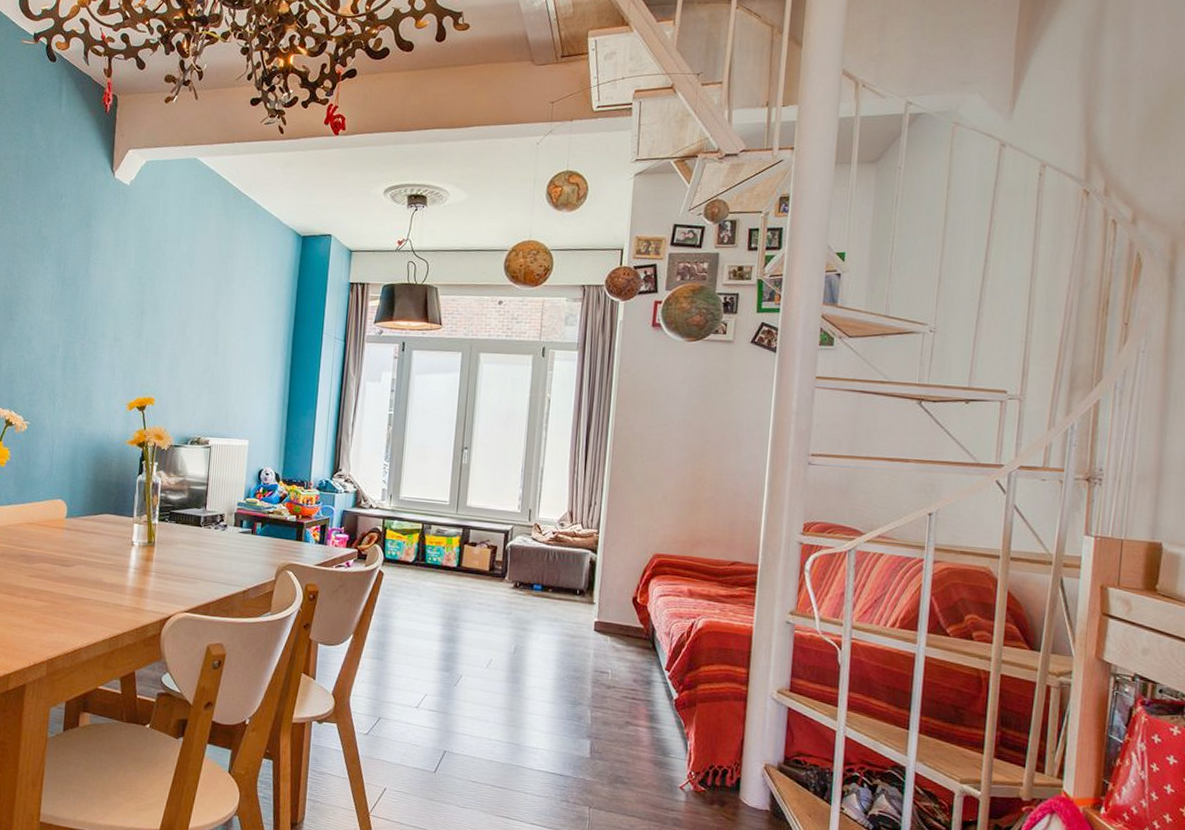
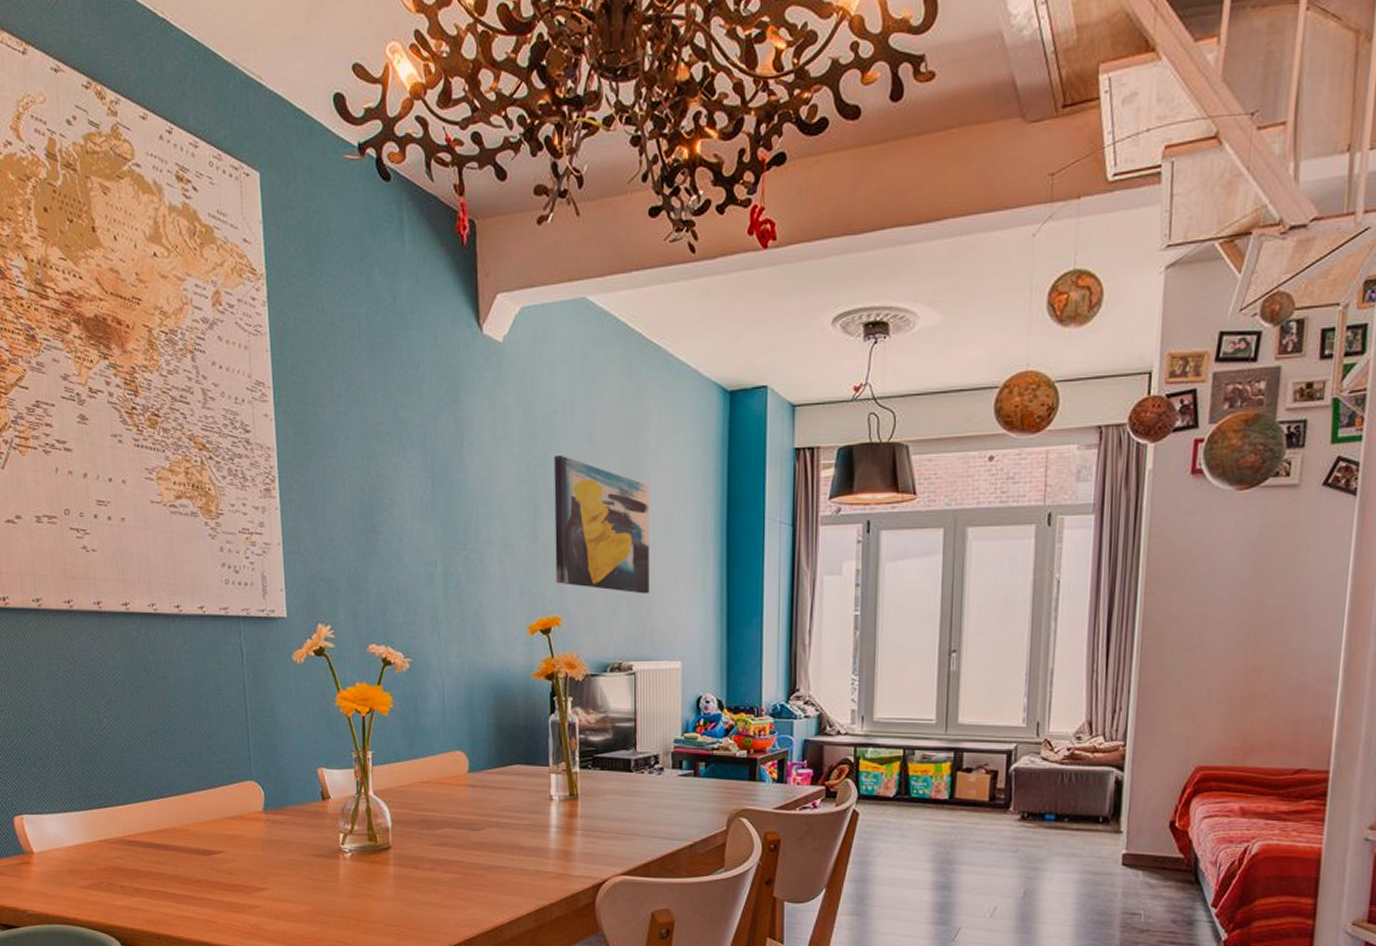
wall art: none [153,272,234,385] -> present [553,454,649,594]

